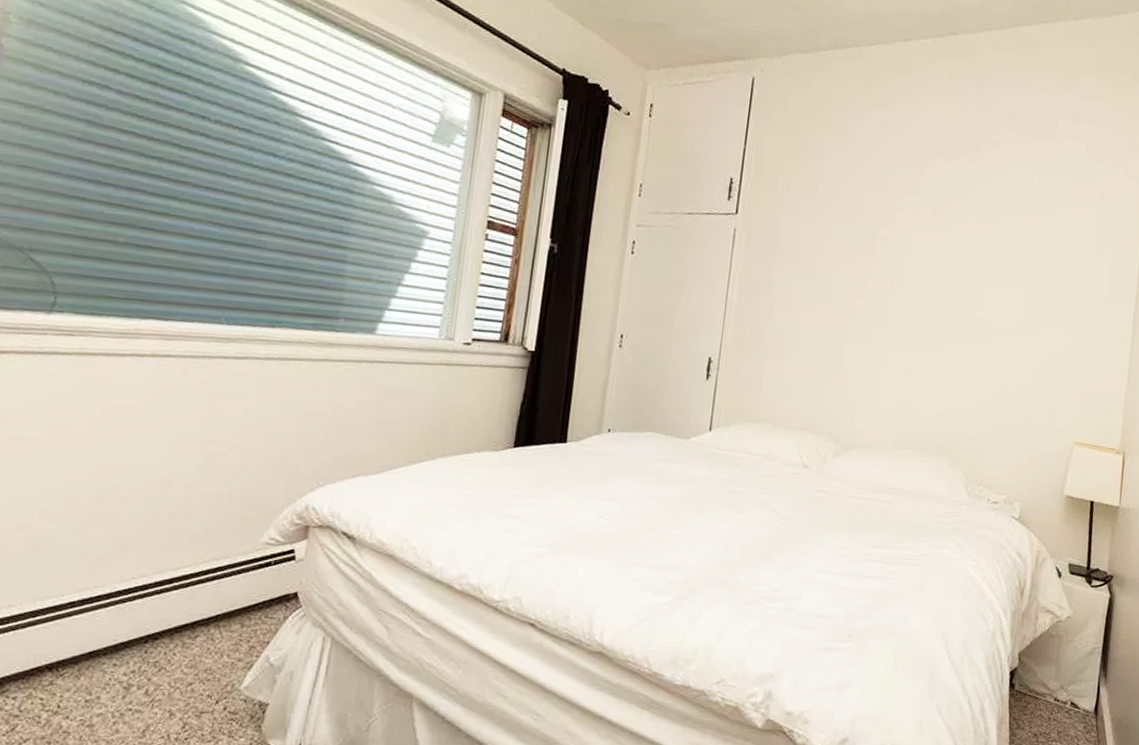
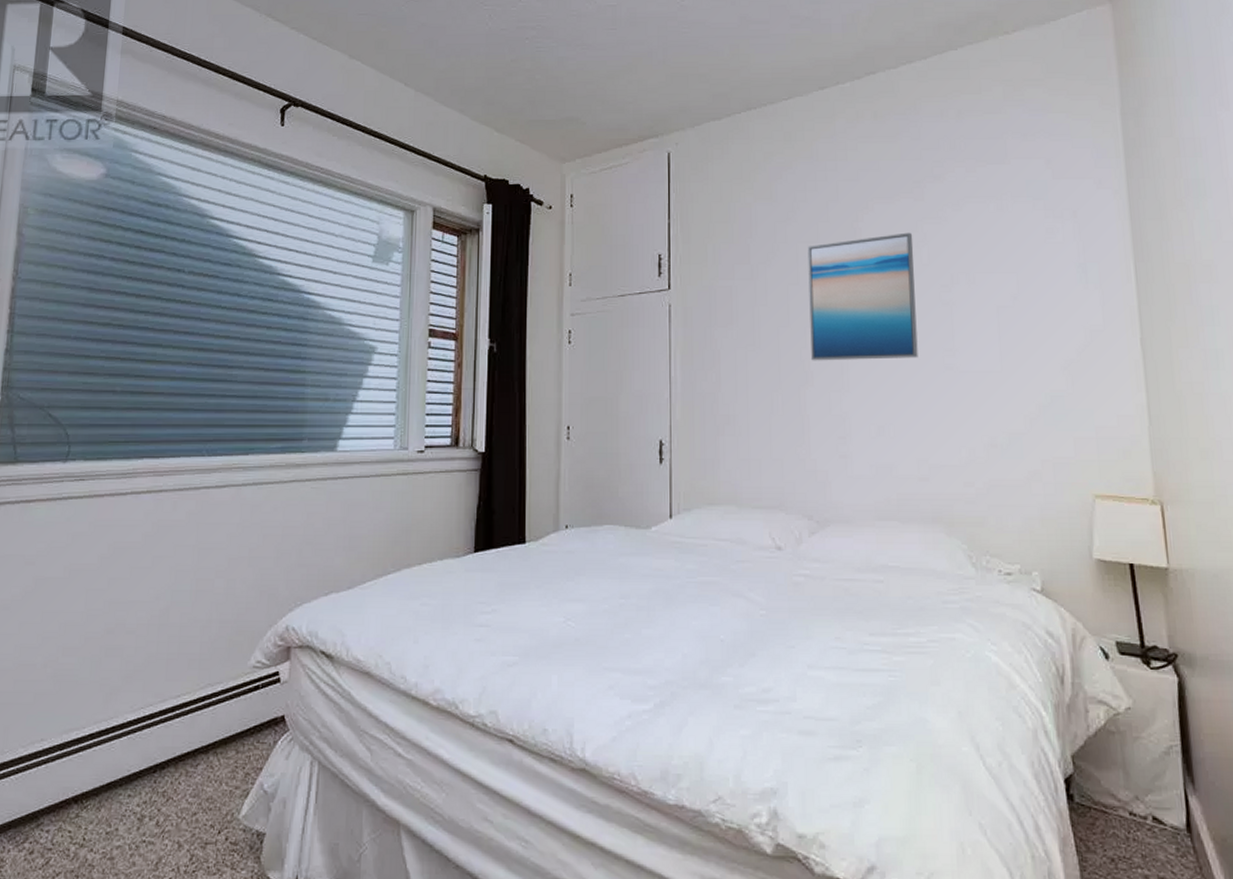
wall art: none [859,190,965,308] -> present [807,232,918,361]

